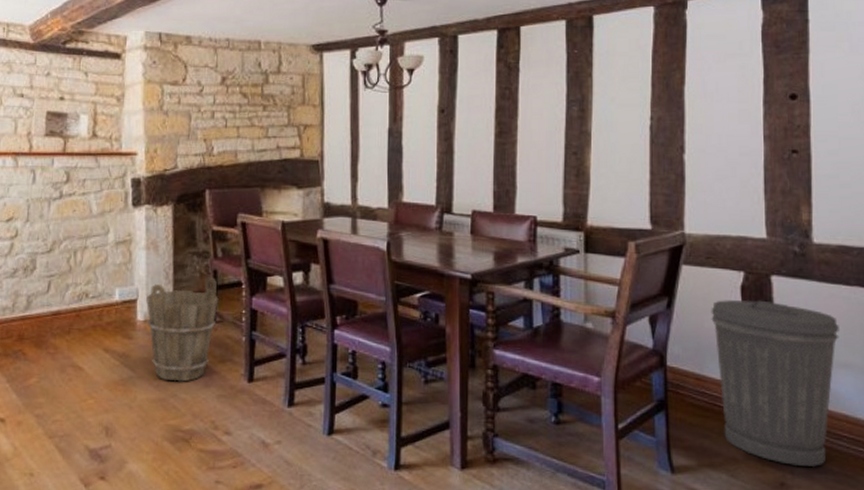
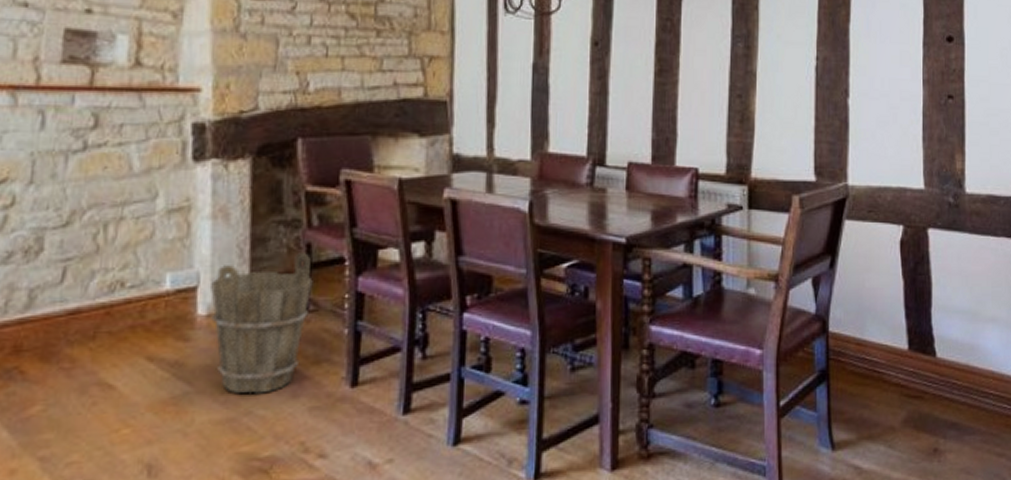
trash can: present [711,299,839,467] -> none [872,255,988,429]

